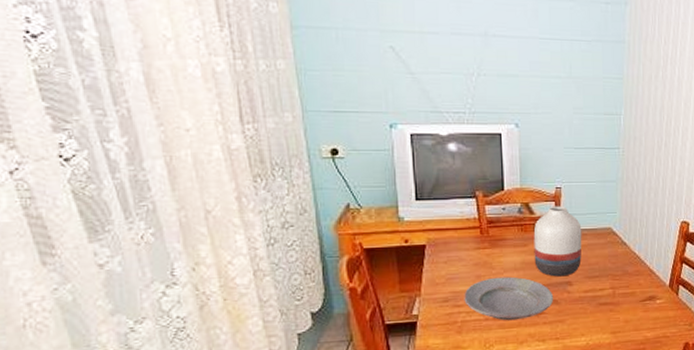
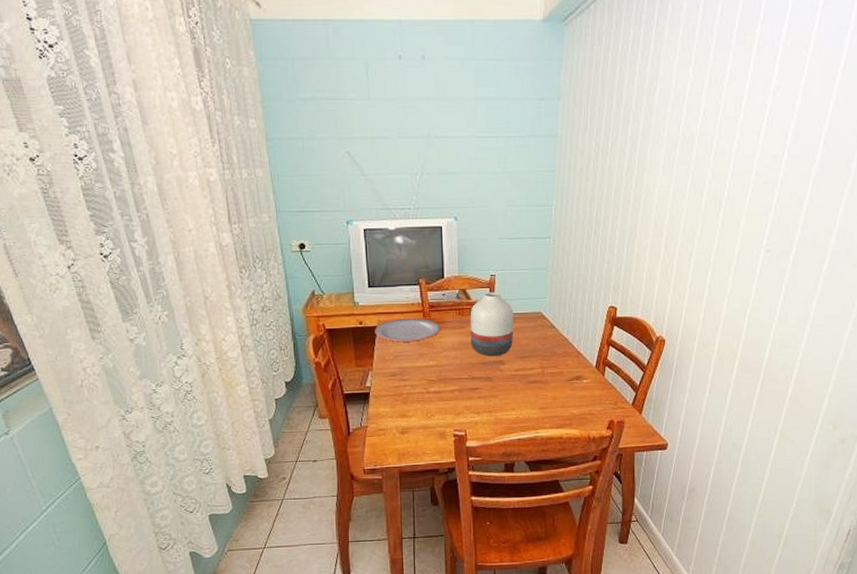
plate: none [423,235,501,263] -> present [375,318,441,342]
plate: present [464,276,554,321] -> none [409,355,488,394]

